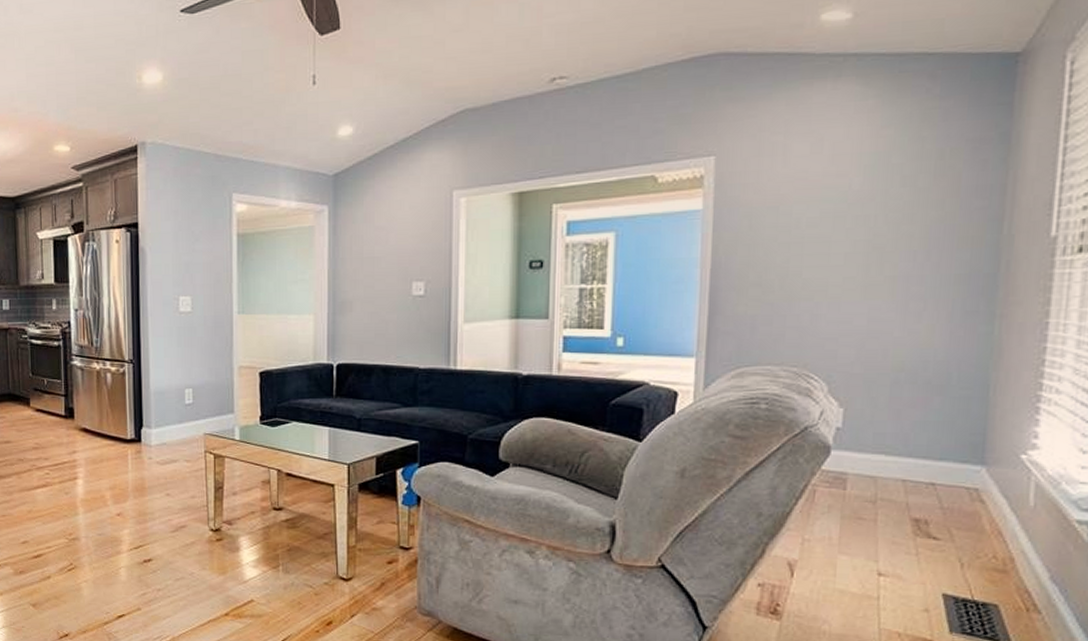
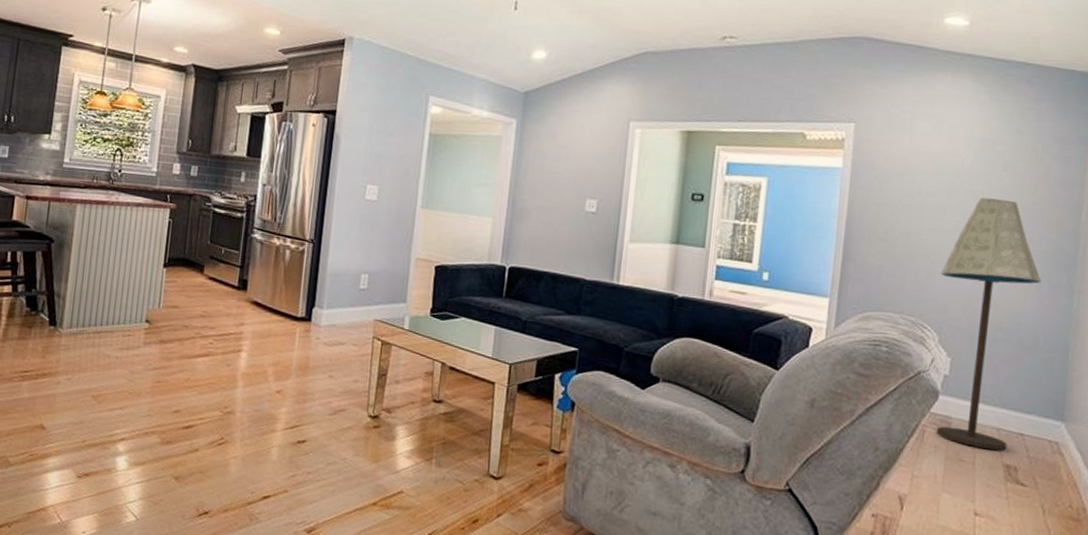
floor lamp: none [828,220,953,505] -> present [936,197,1042,451]

